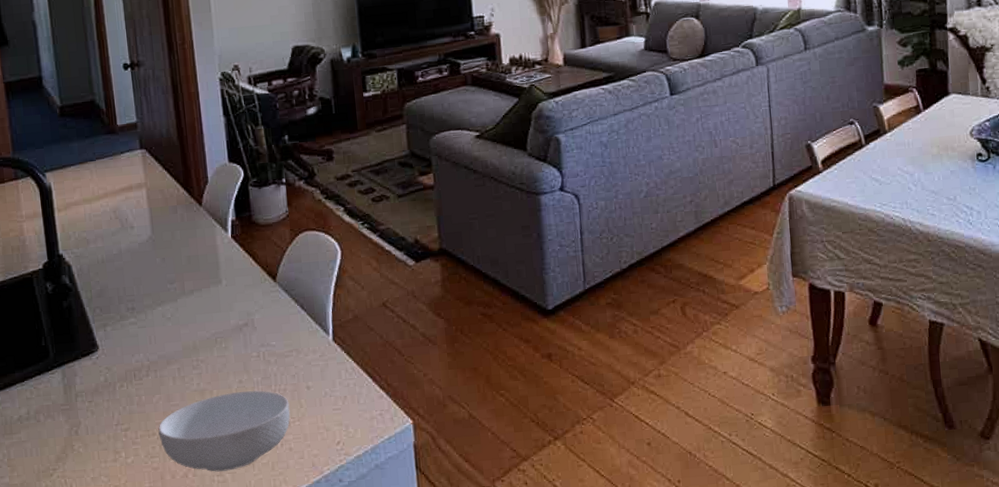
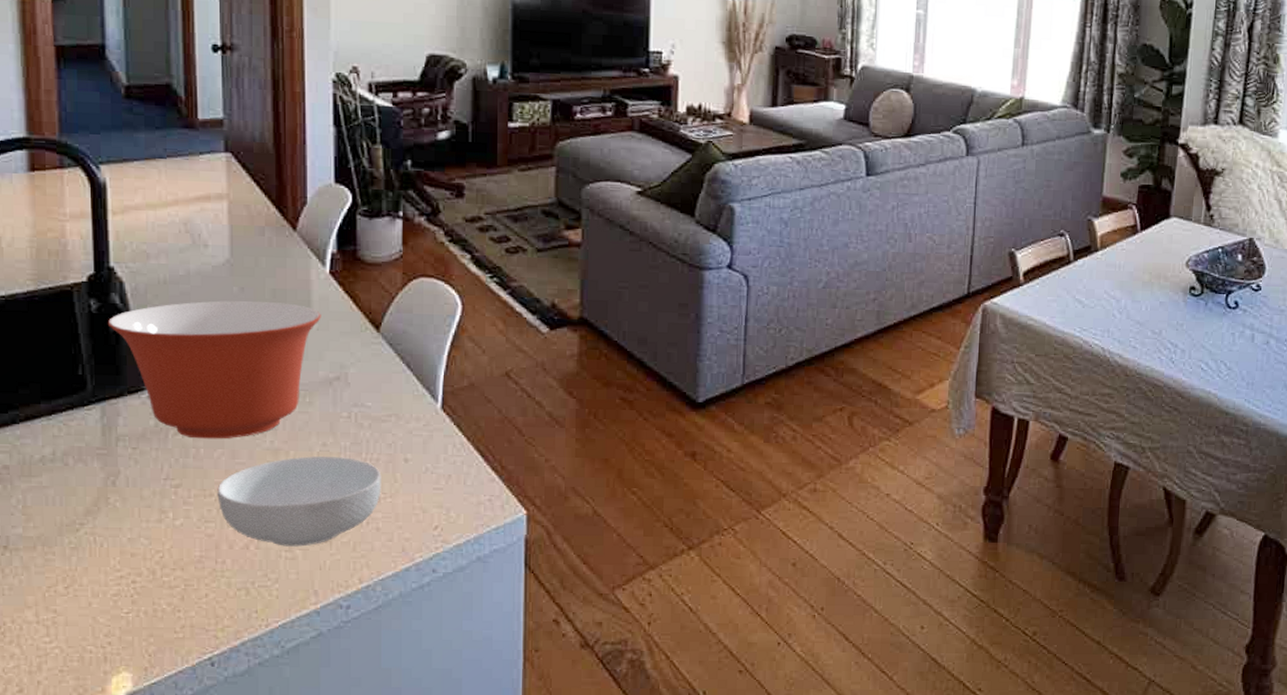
mixing bowl: none [62,266,228,388] -> present [108,301,321,439]

